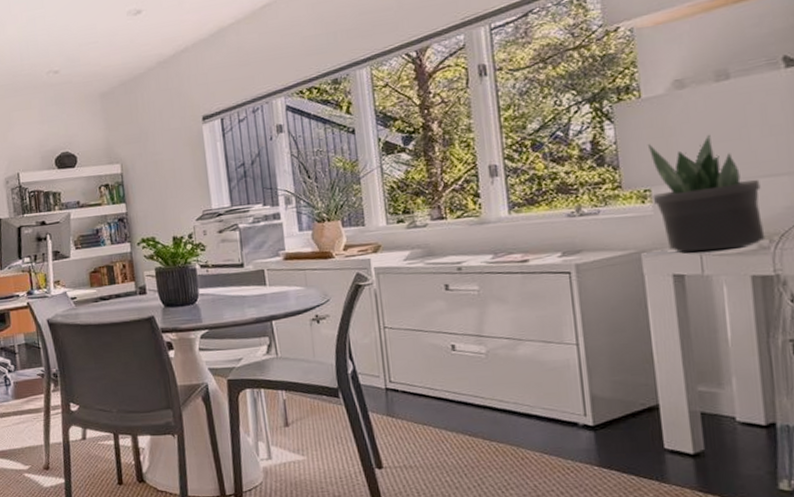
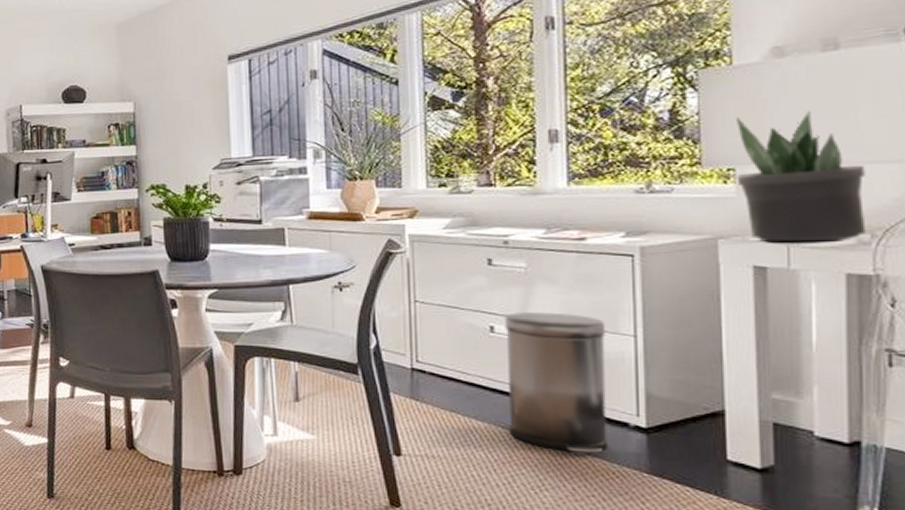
pedal bin: none [464,328,561,453] -> present [505,312,607,453]

